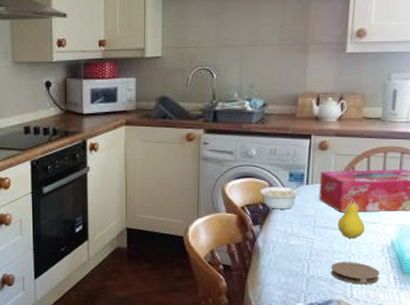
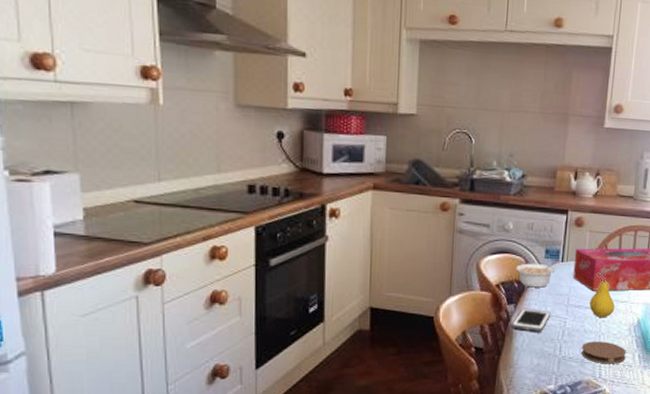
cell phone: none [258,229,297,251] -> present [512,308,550,332]

